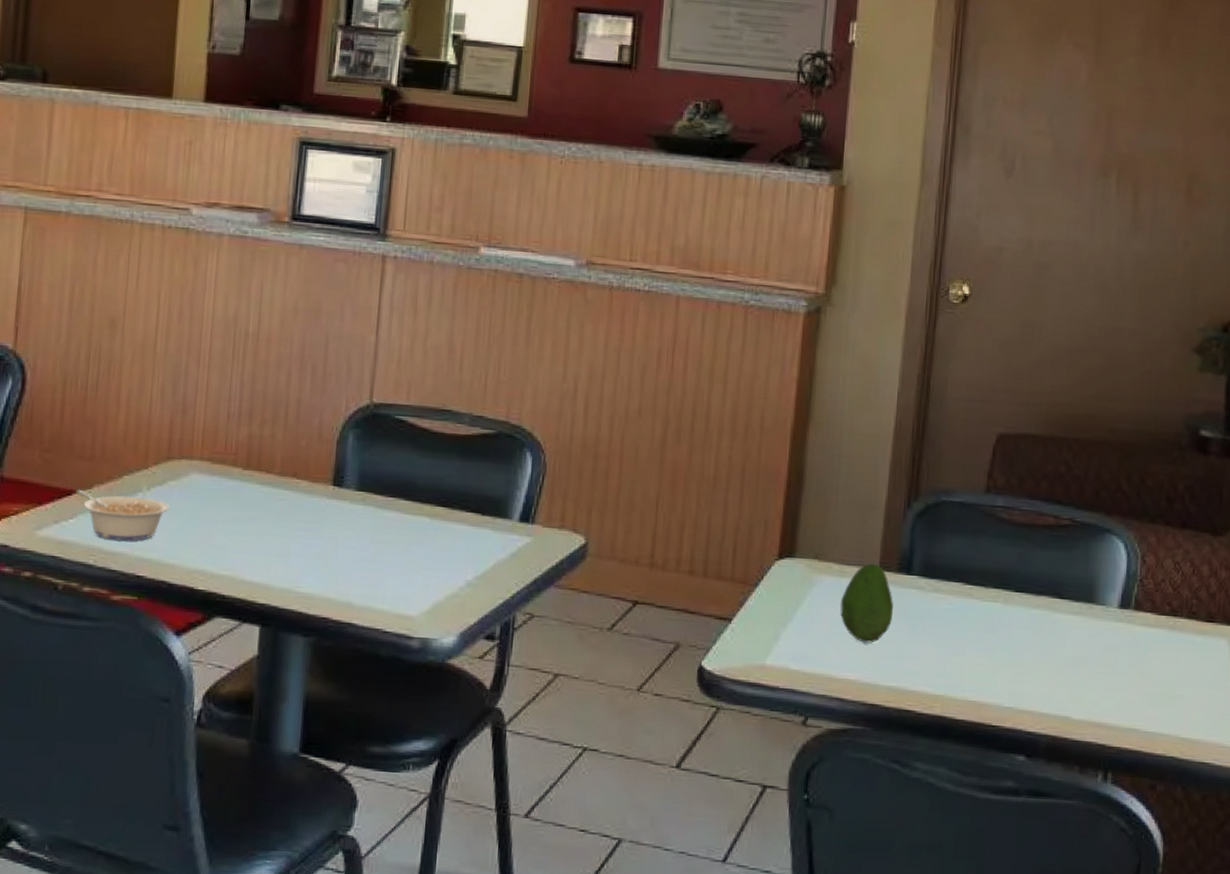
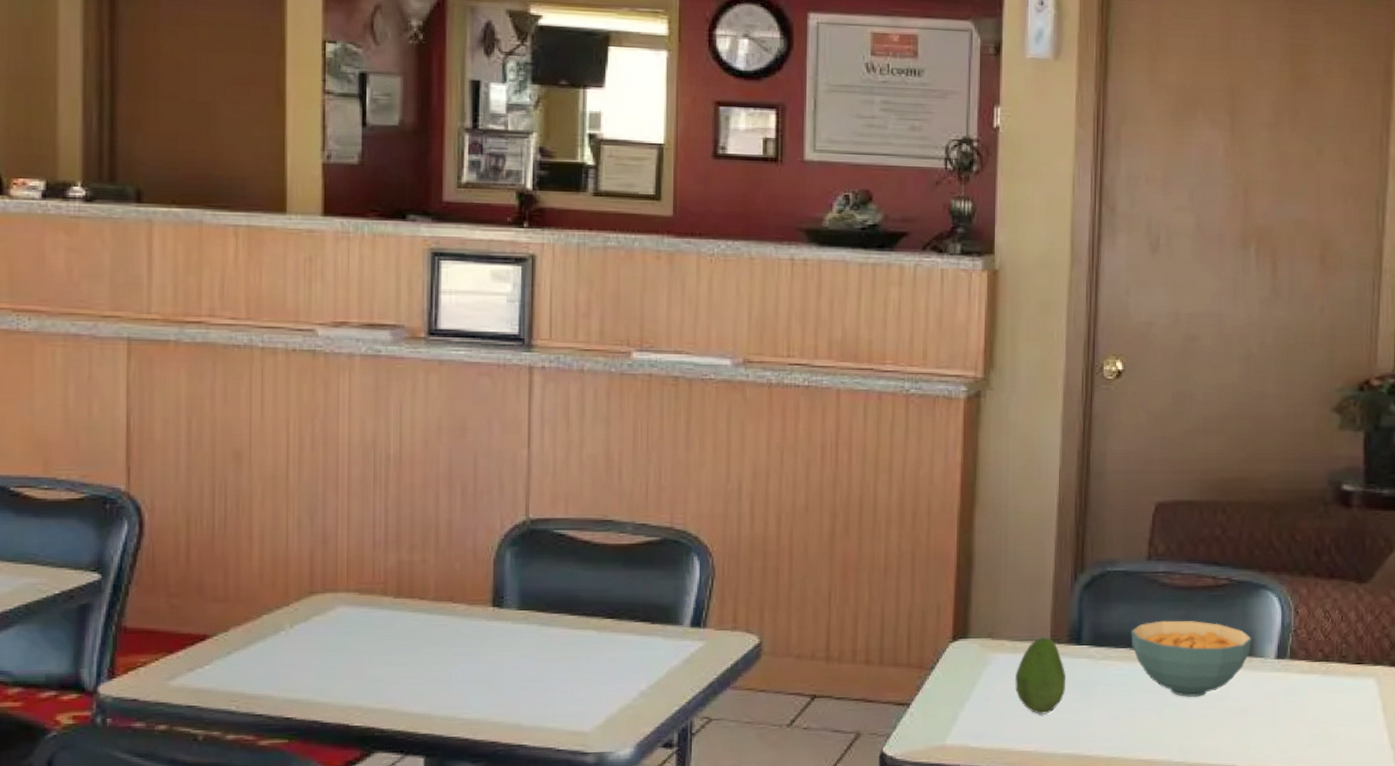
legume: present [75,490,170,541] -> none [210,634,317,683]
cereal bowl: none [964,556,1094,641] -> present [1131,620,1253,698]

